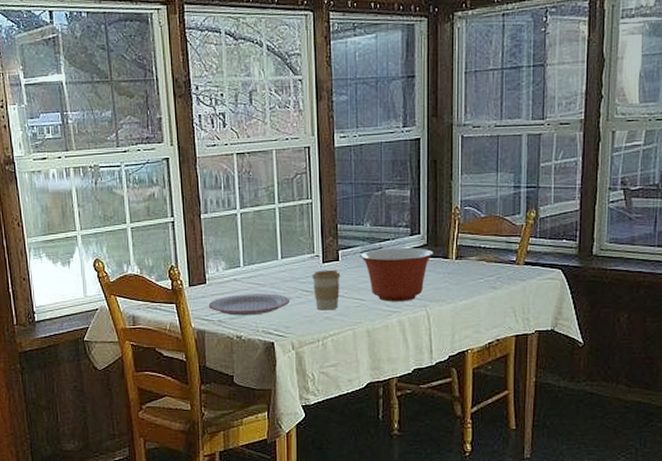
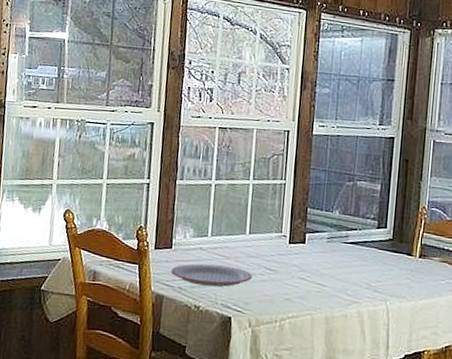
coffee cup: present [312,269,341,311] -> none [277,250,305,292]
mixing bowl: present [360,248,433,302] -> none [326,237,398,293]

